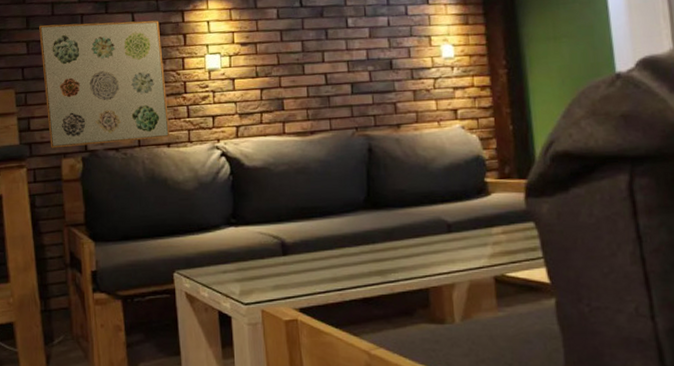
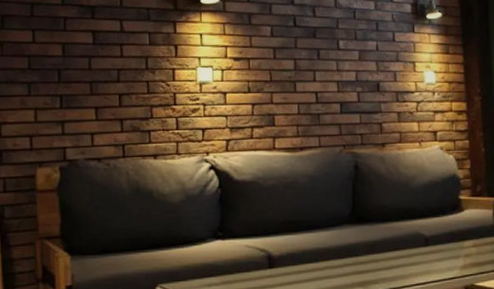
wall art: present [39,20,170,149] -> none [16,25,157,157]

